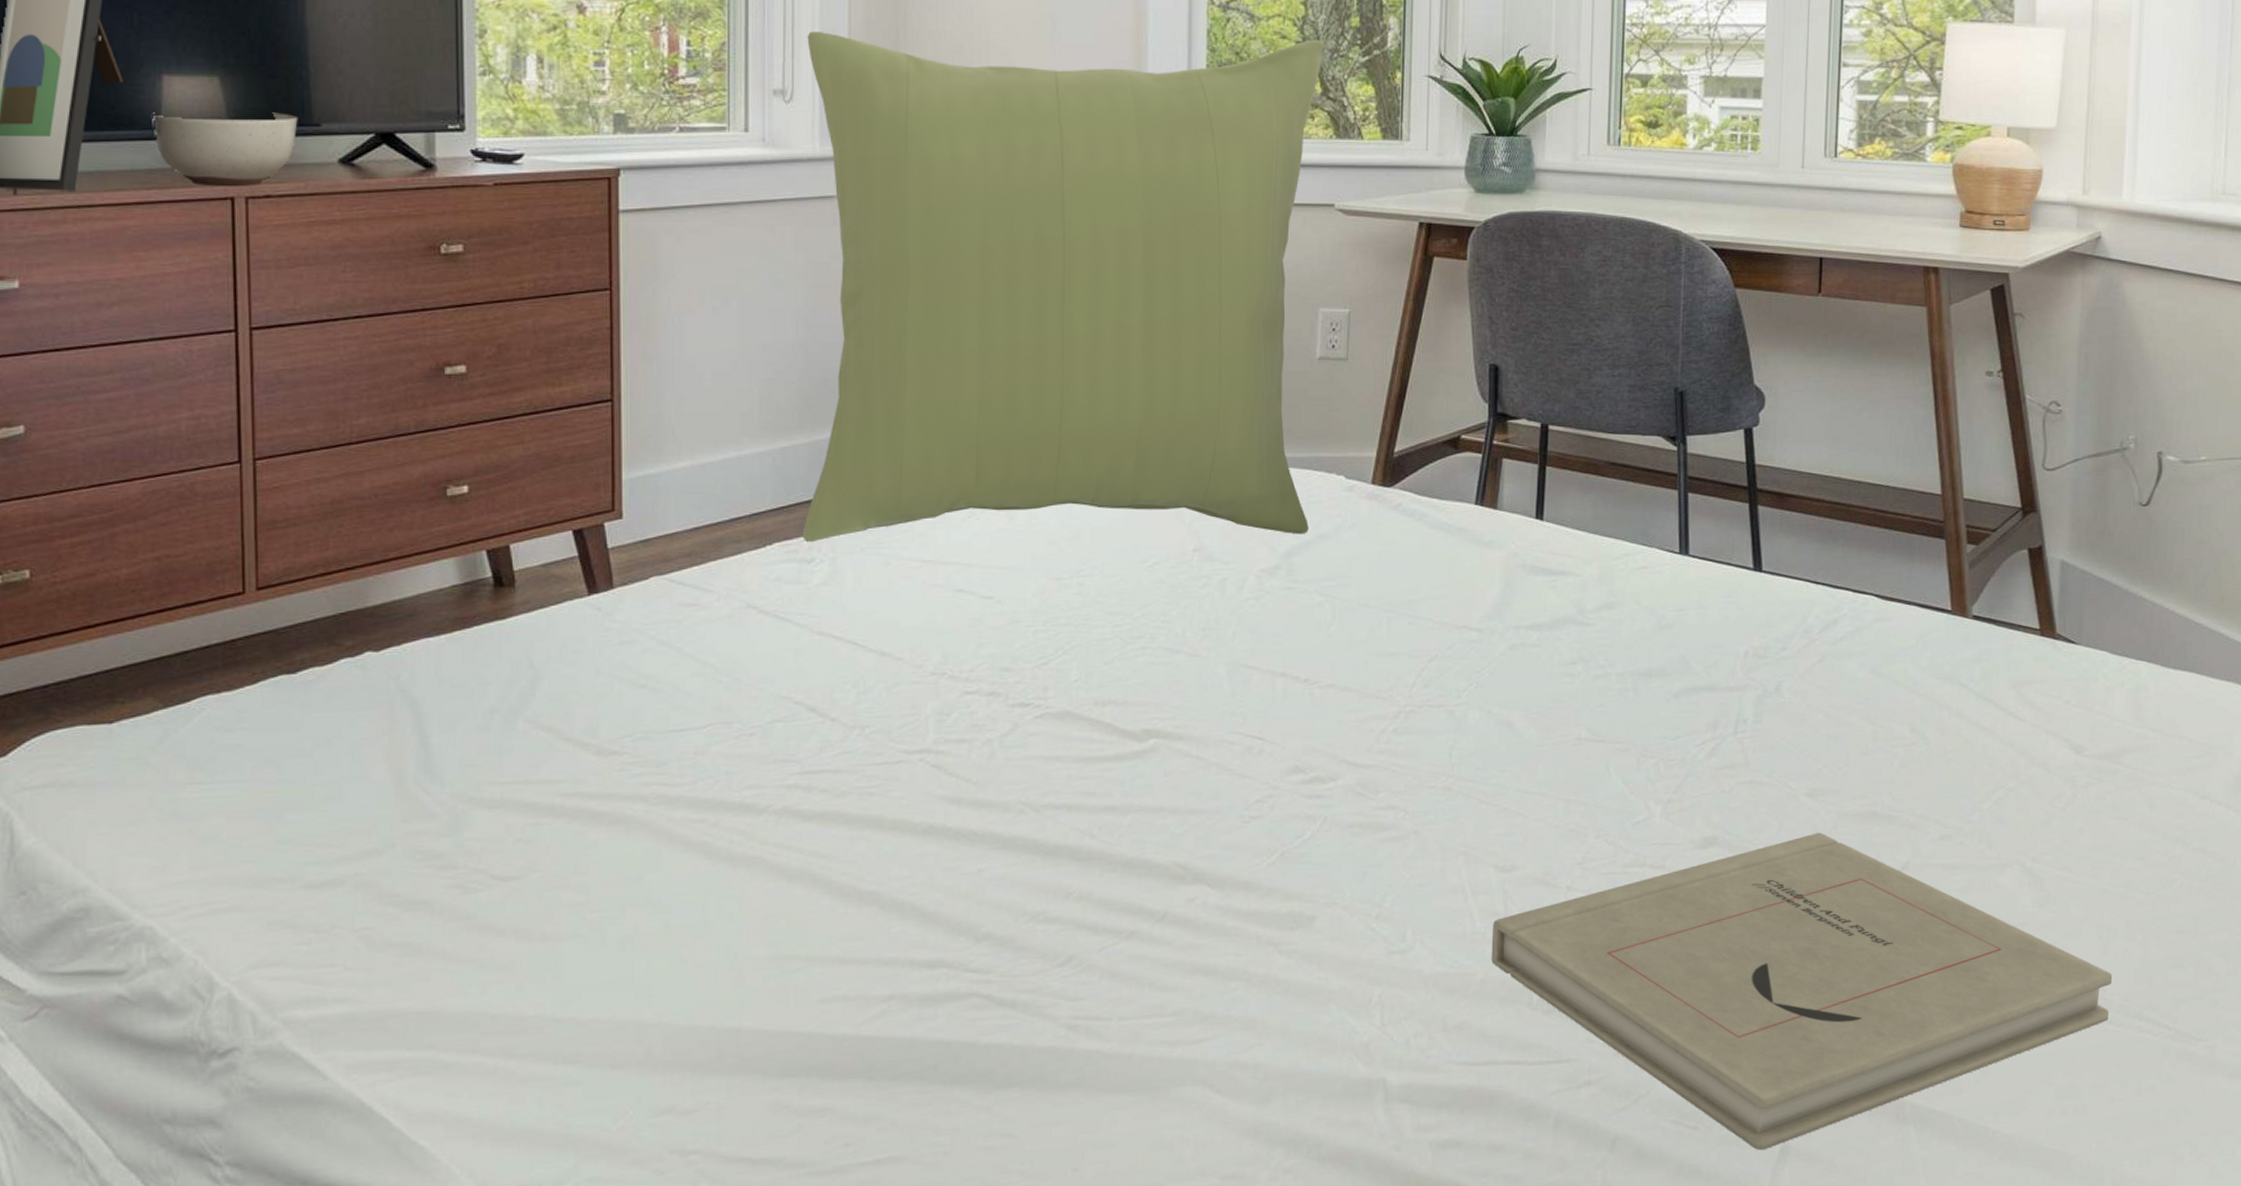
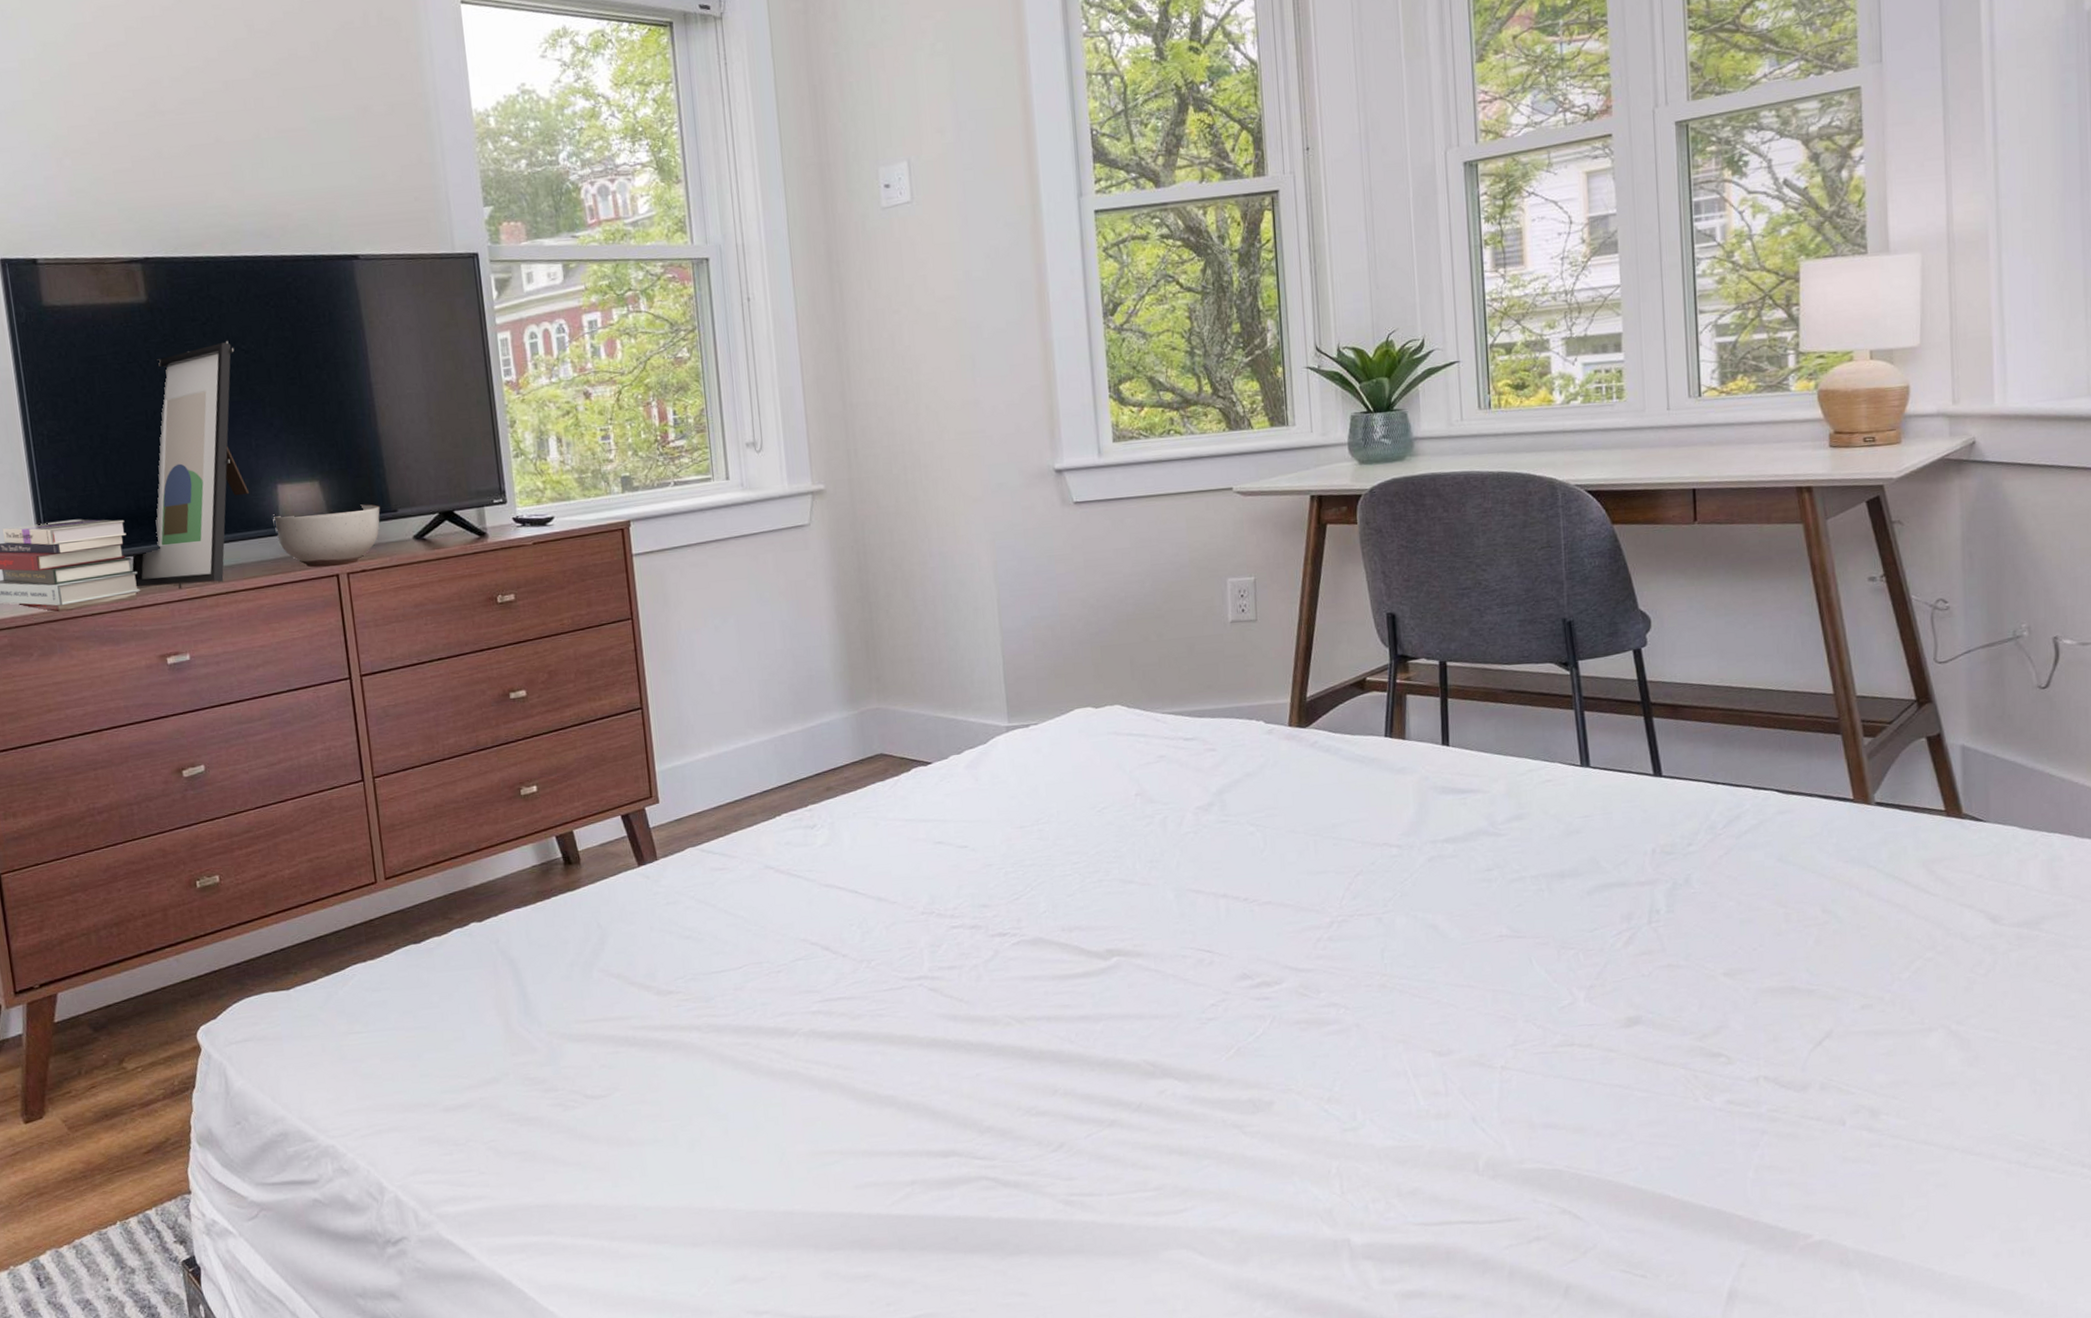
pillow: present [802,32,1324,542] -> none [769,347,1236,811]
book: present [1491,832,2113,1151] -> none [1435,1007,2051,1295]

